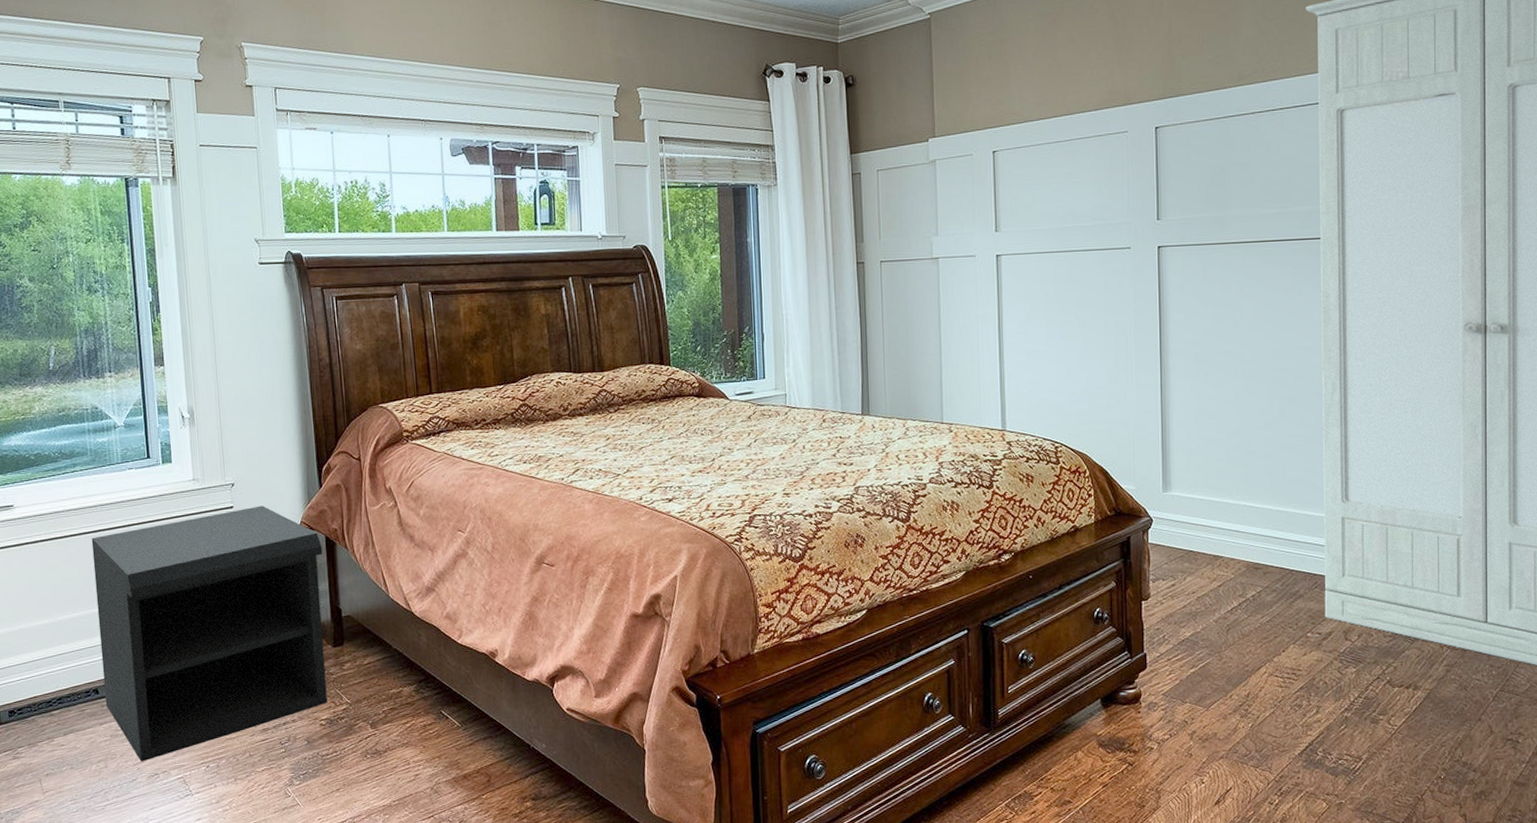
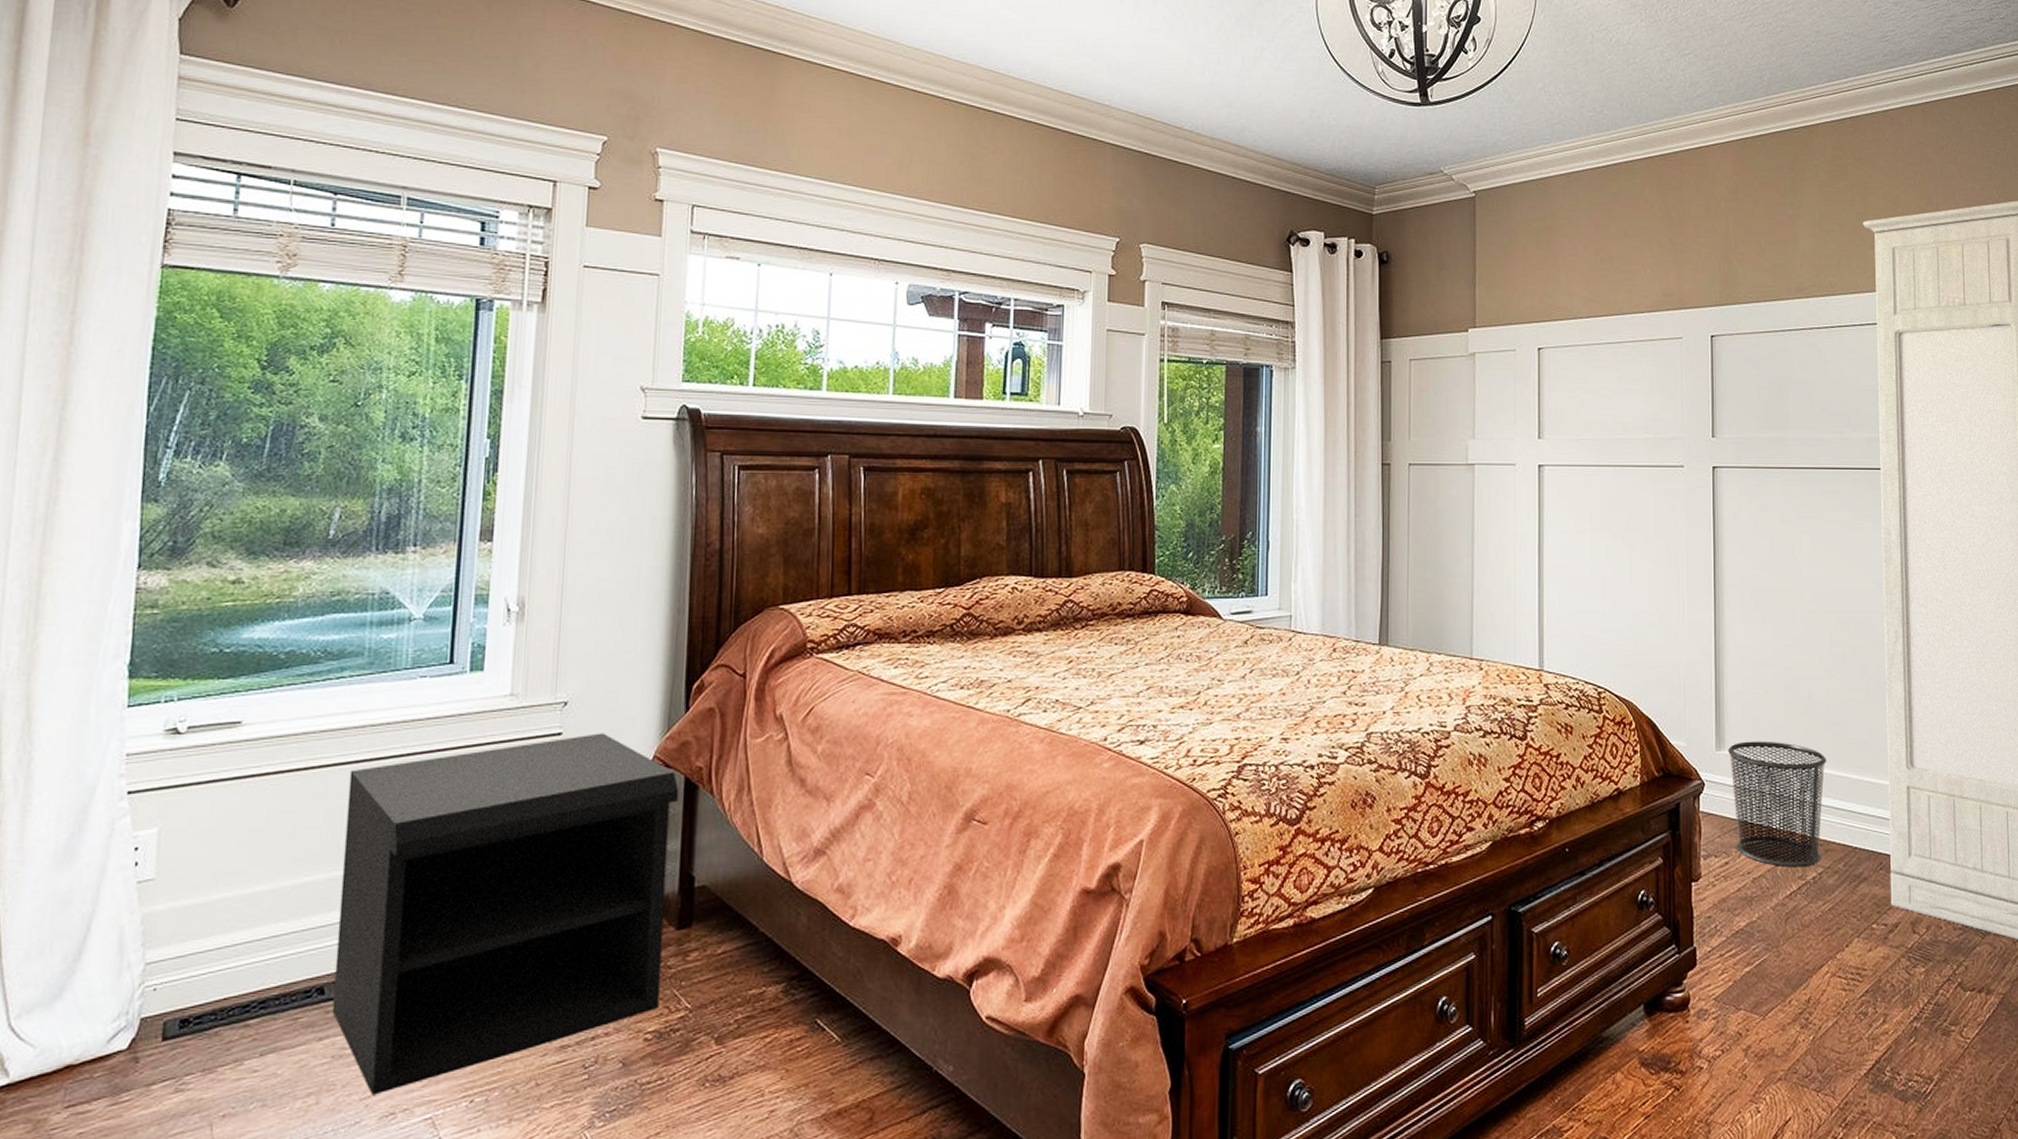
waste bin: none [1174,482,1266,588] -> present [1728,741,1827,868]

